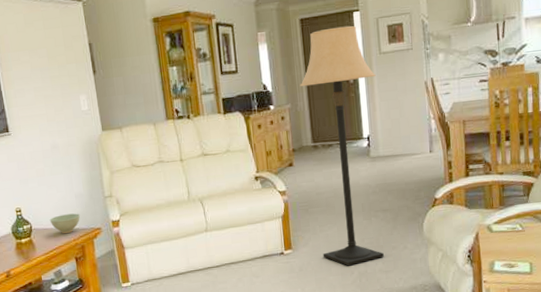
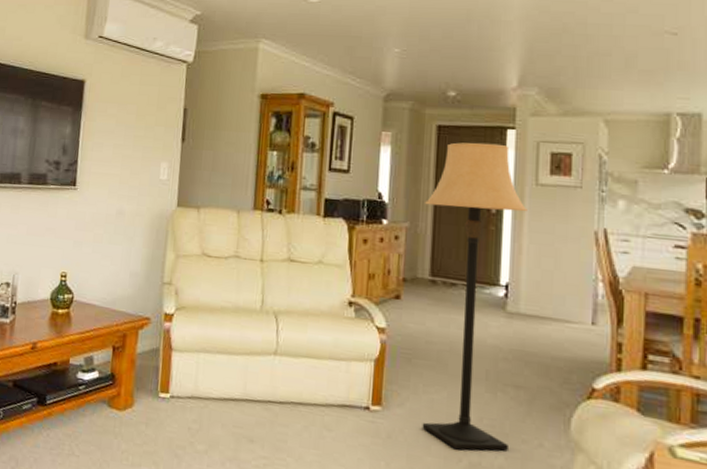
bowl: present [49,213,81,234] -> none [94,291,131,316]

